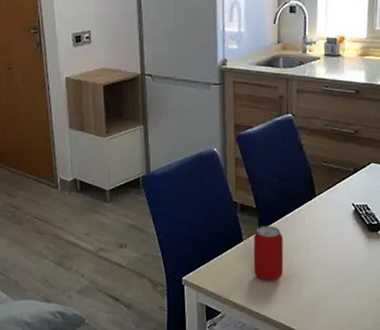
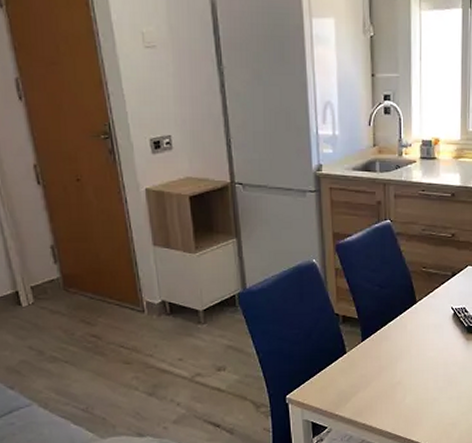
beverage can: present [253,226,284,281] -> none [358,336,387,391]

